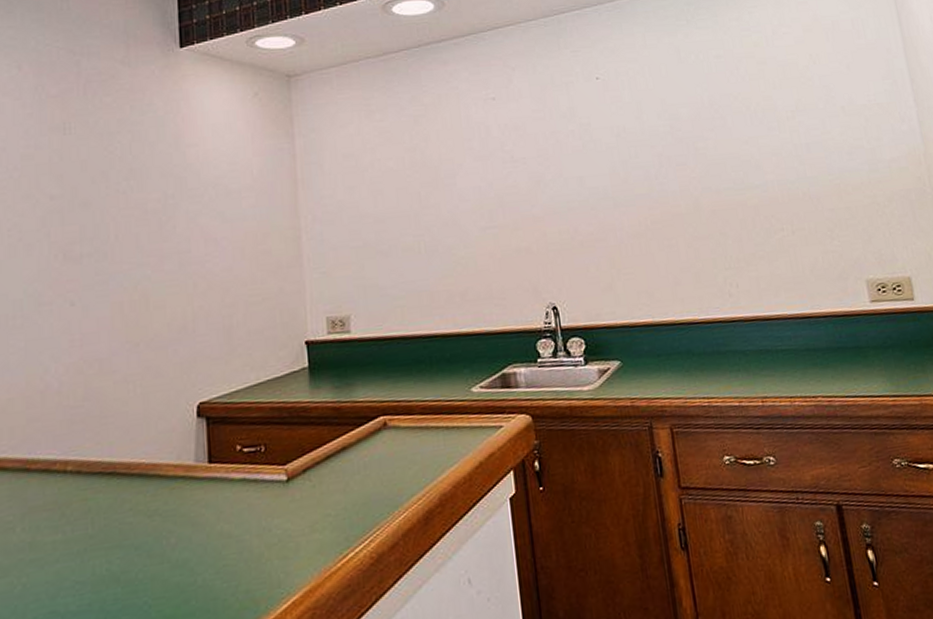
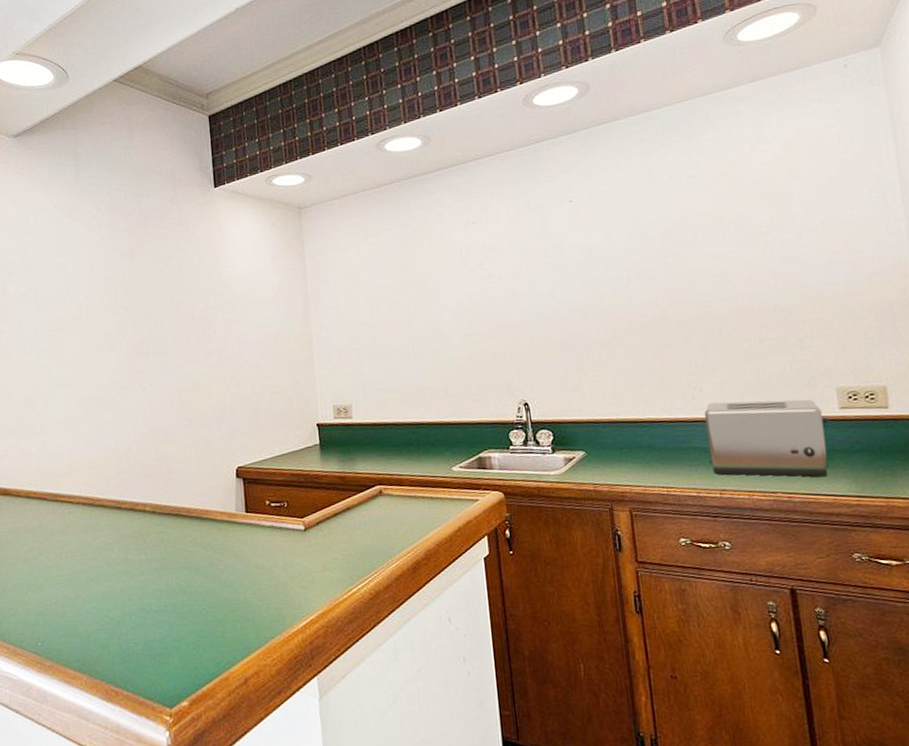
toaster: none [742,293,865,380] -> present [705,399,829,478]

